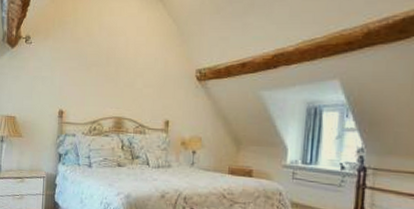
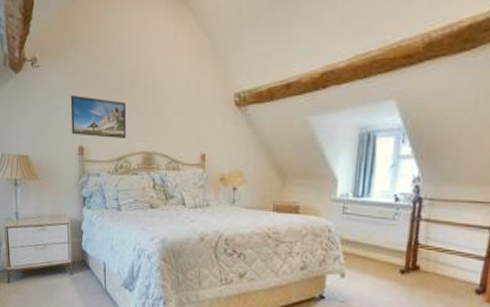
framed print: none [54,66,103,104] -> present [70,94,127,138]

